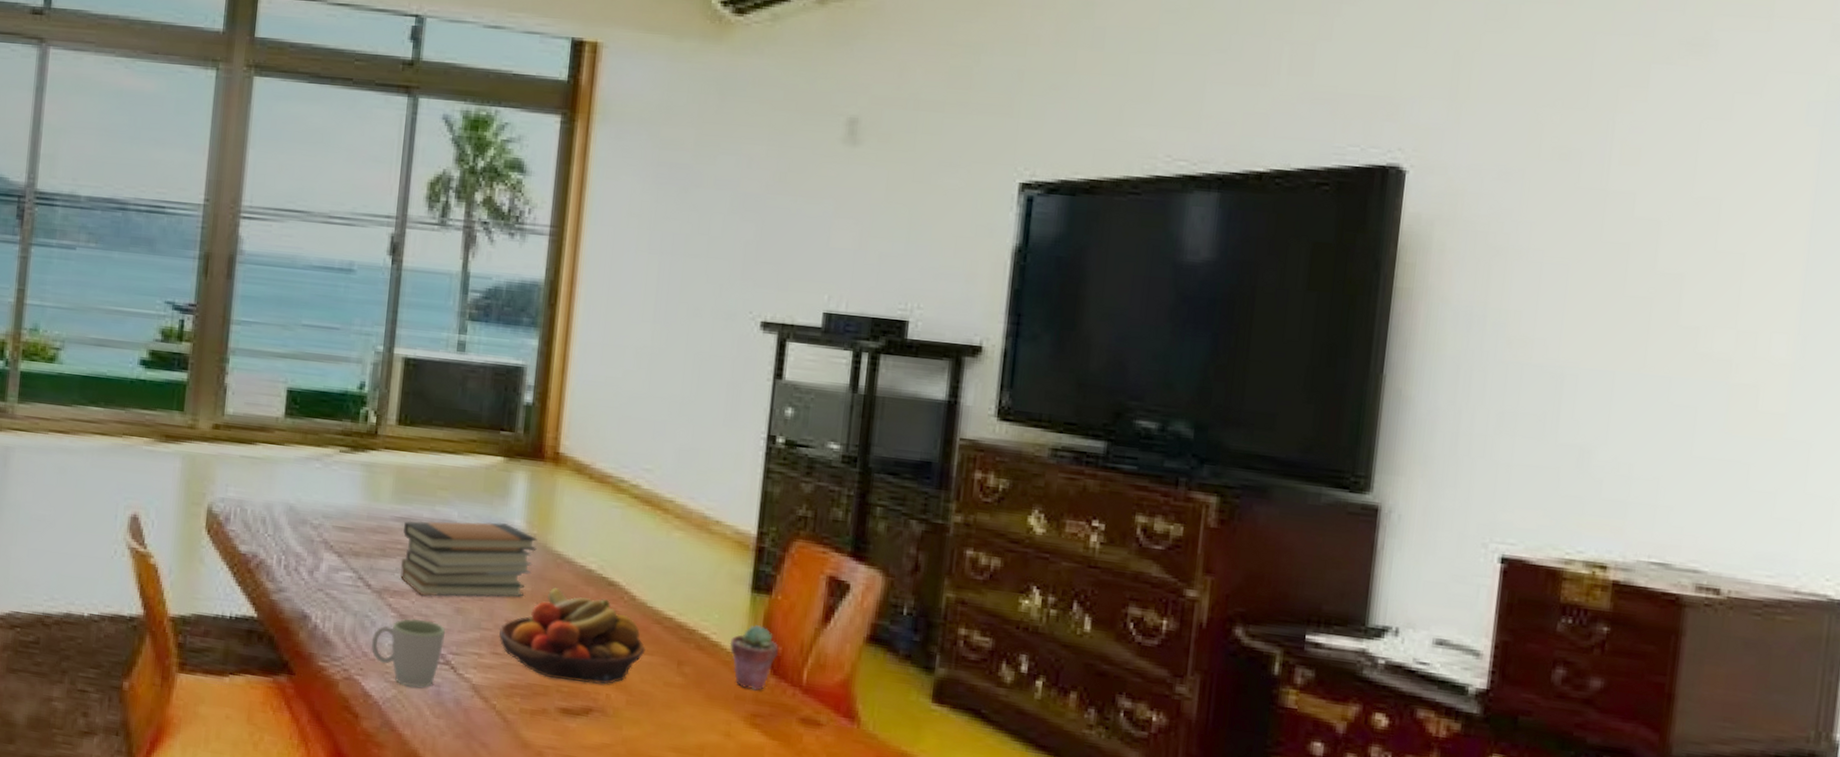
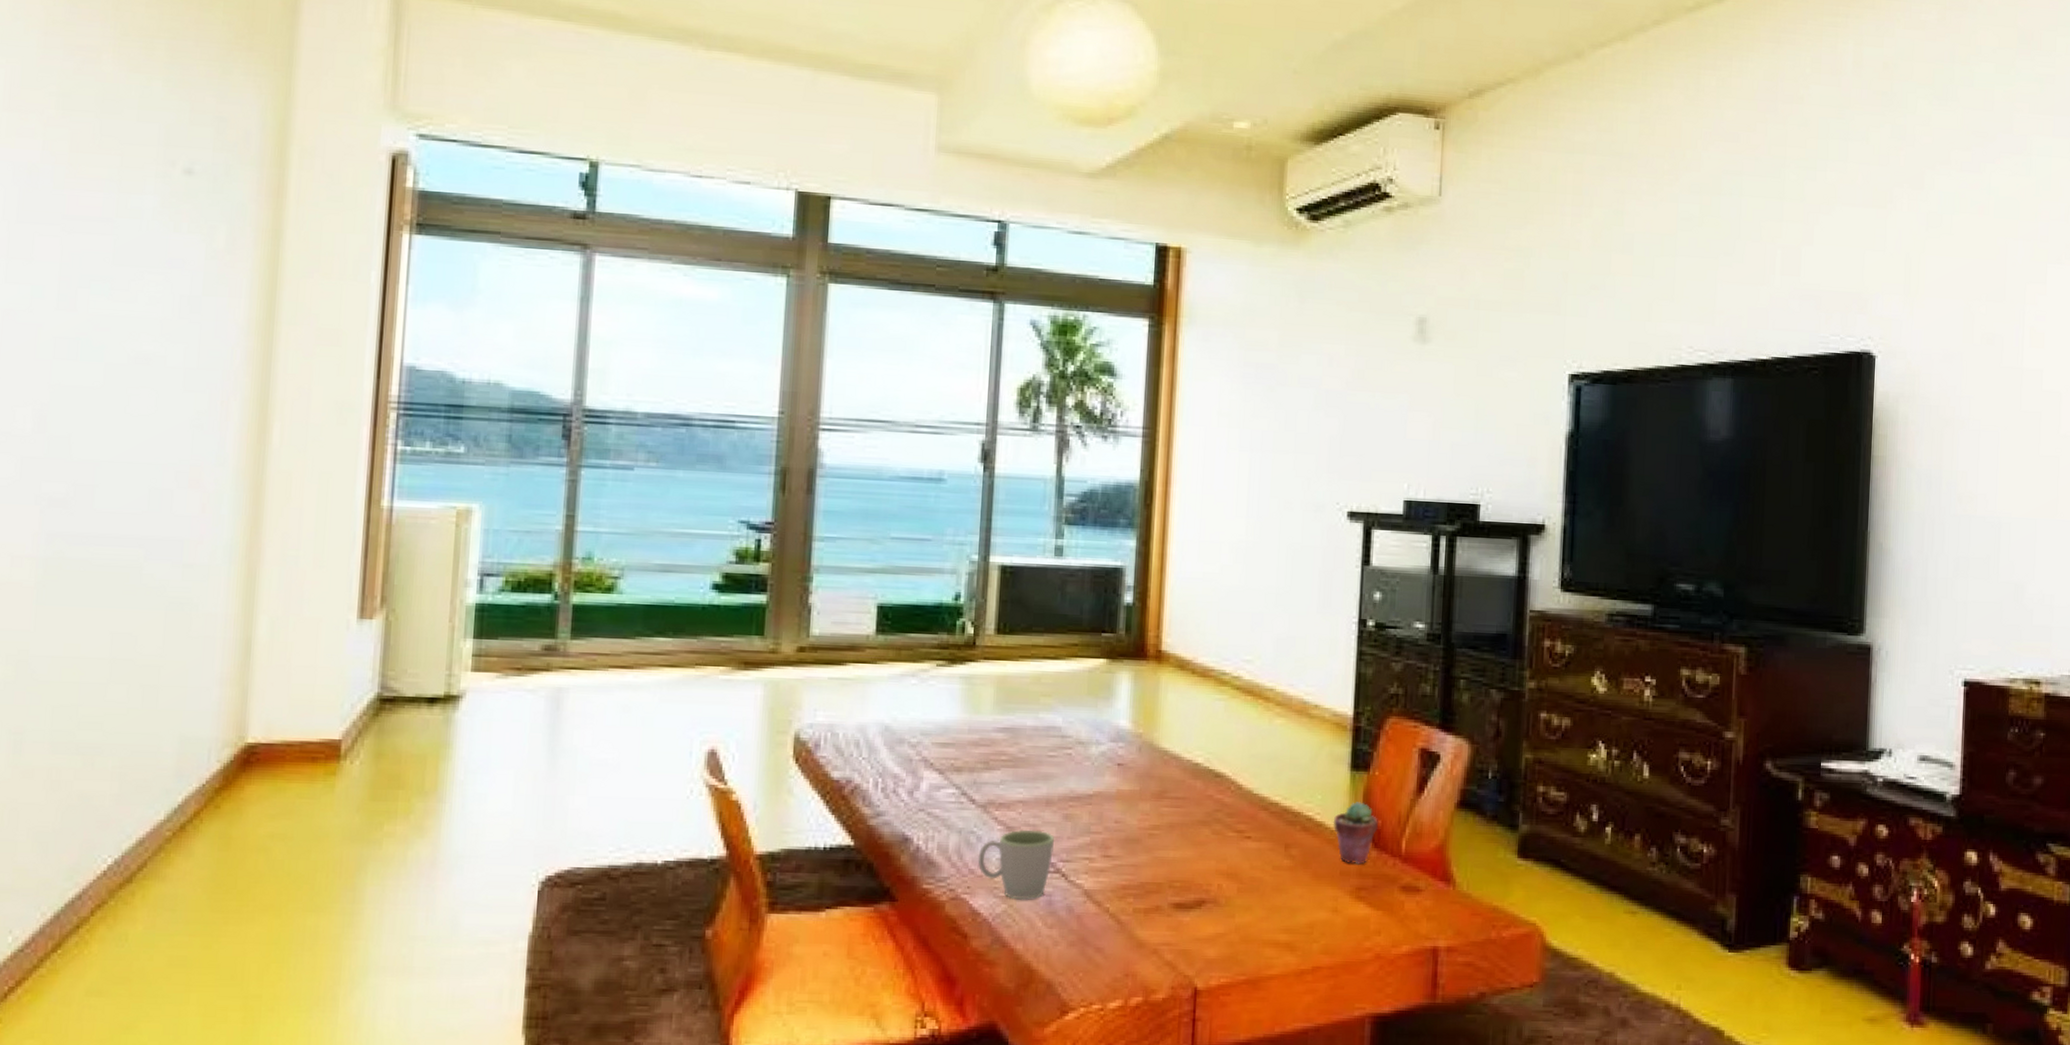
book stack: present [400,520,538,597] -> none [1005,725,1144,805]
fruit bowl: present [499,587,646,685] -> none [1109,783,1254,876]

